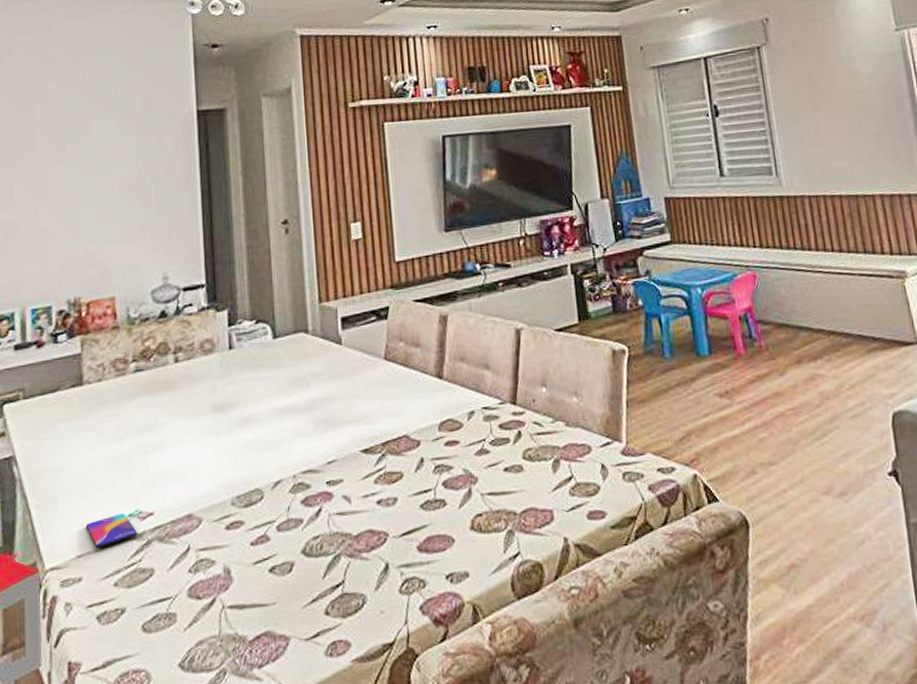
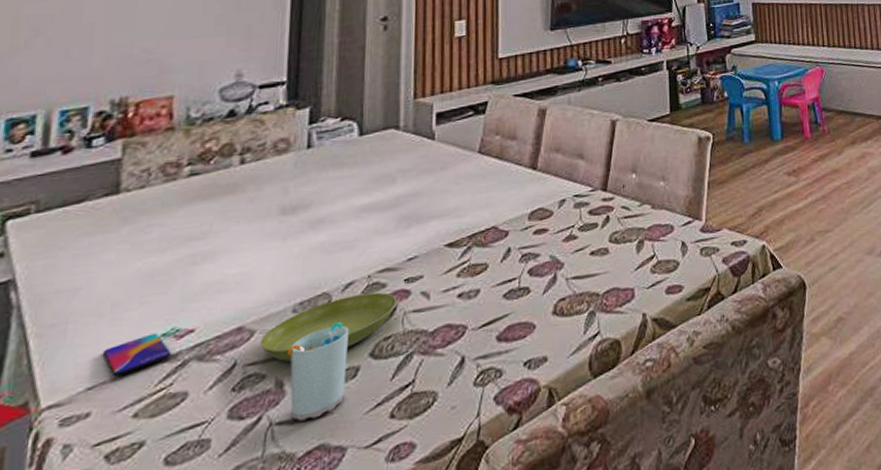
saucer: none [207,492,322,551] -> present [260,292,398,362]
cup: none [231,518,283,607] -> present [288,322,350,422]

